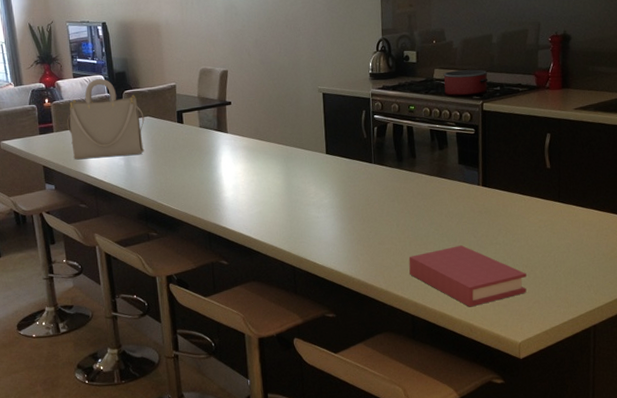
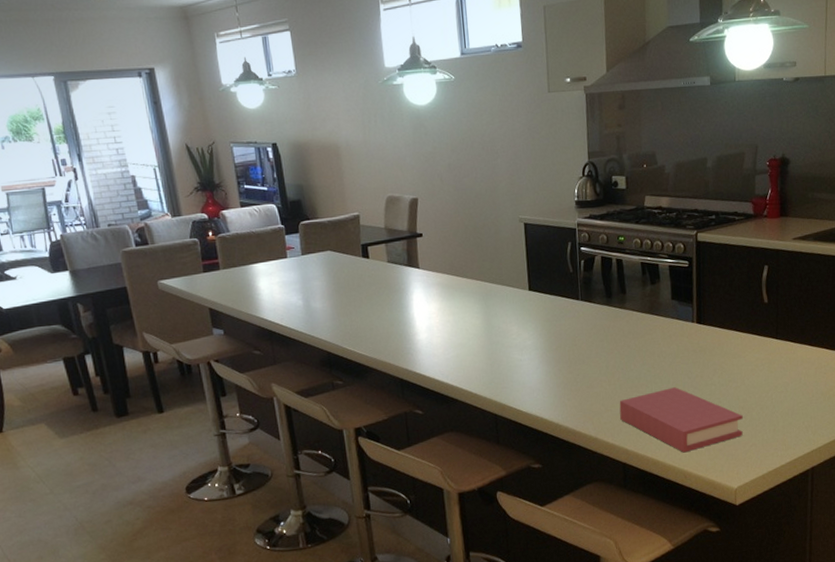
handbag: present [67,79,145,160] -> none [235,208,326,301]
cooking pot: present [443,69,488,98] -> none [655,196,703,228]

